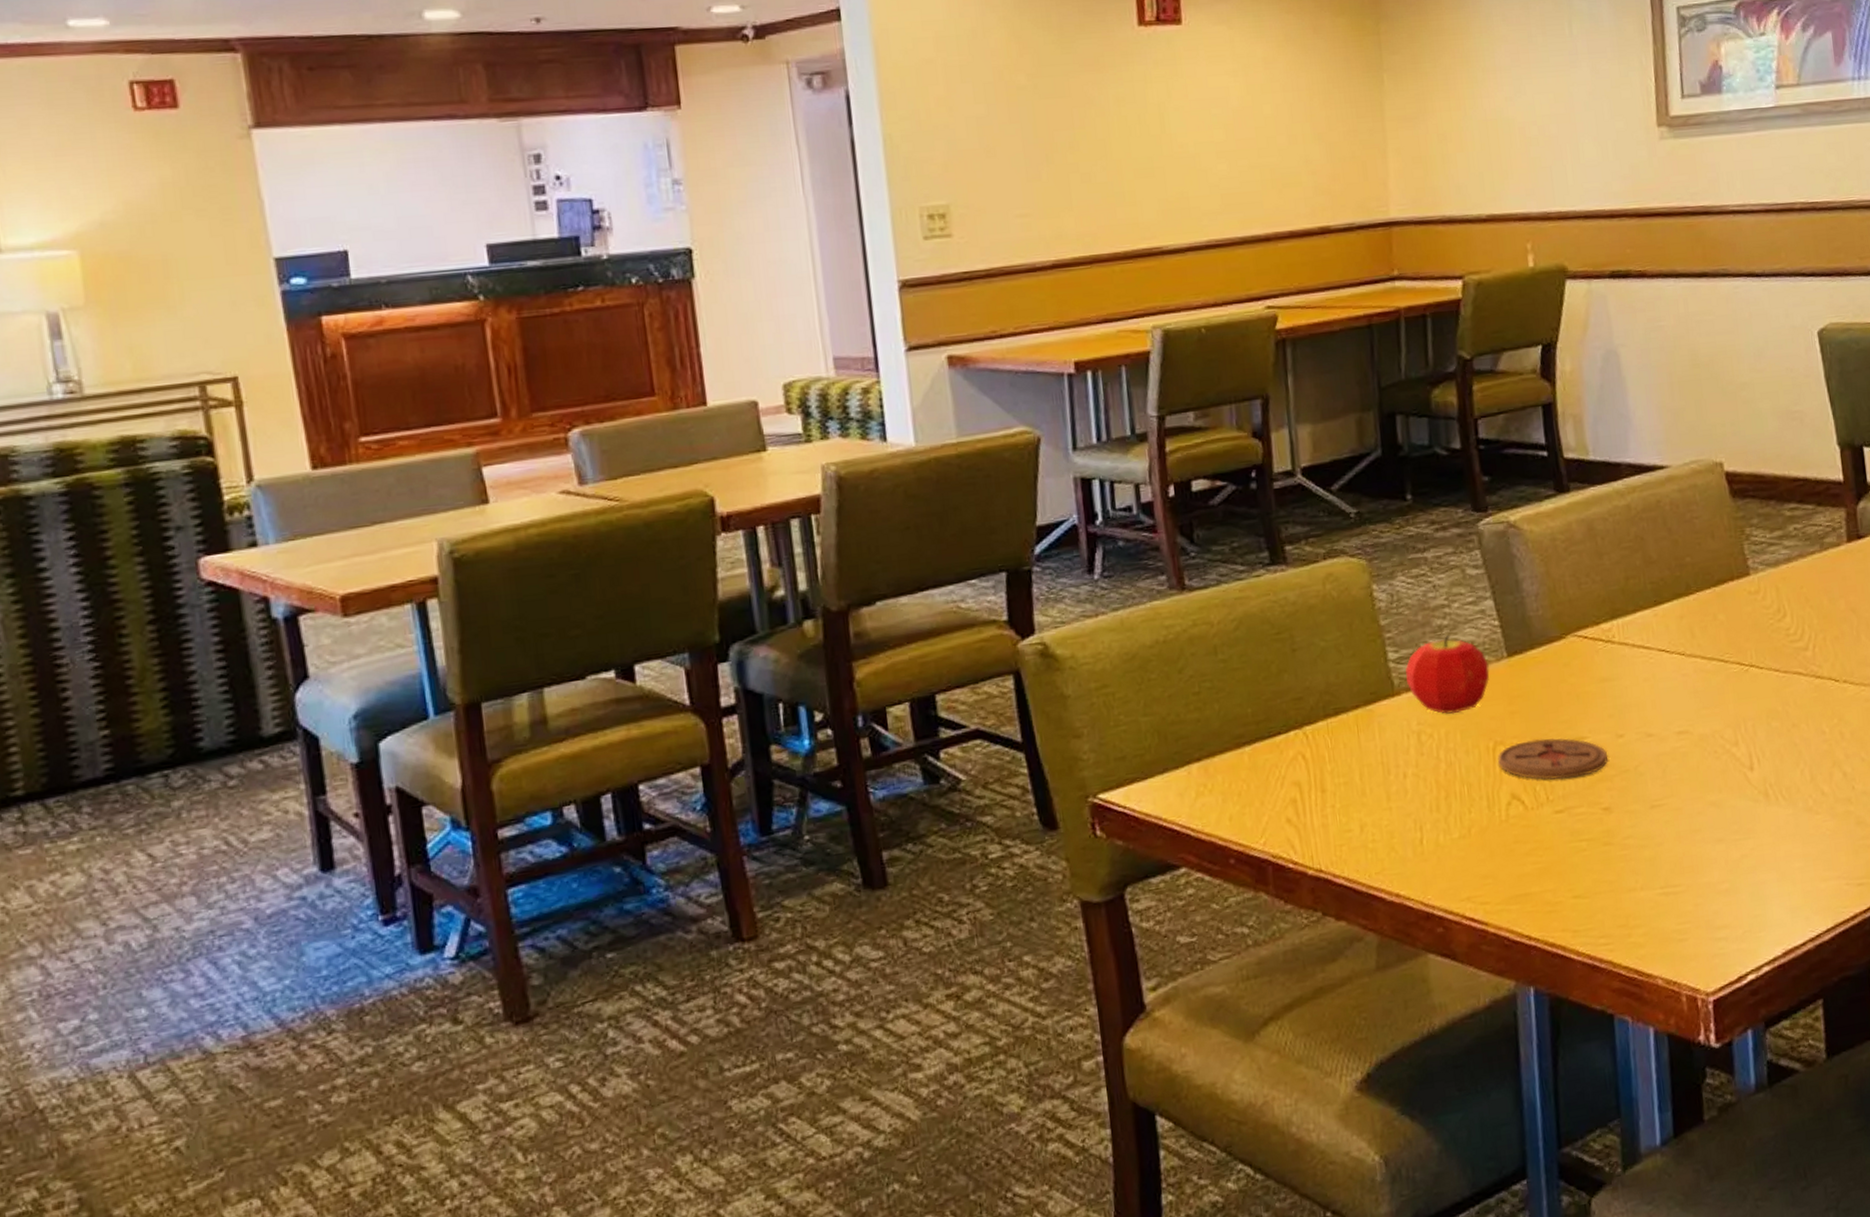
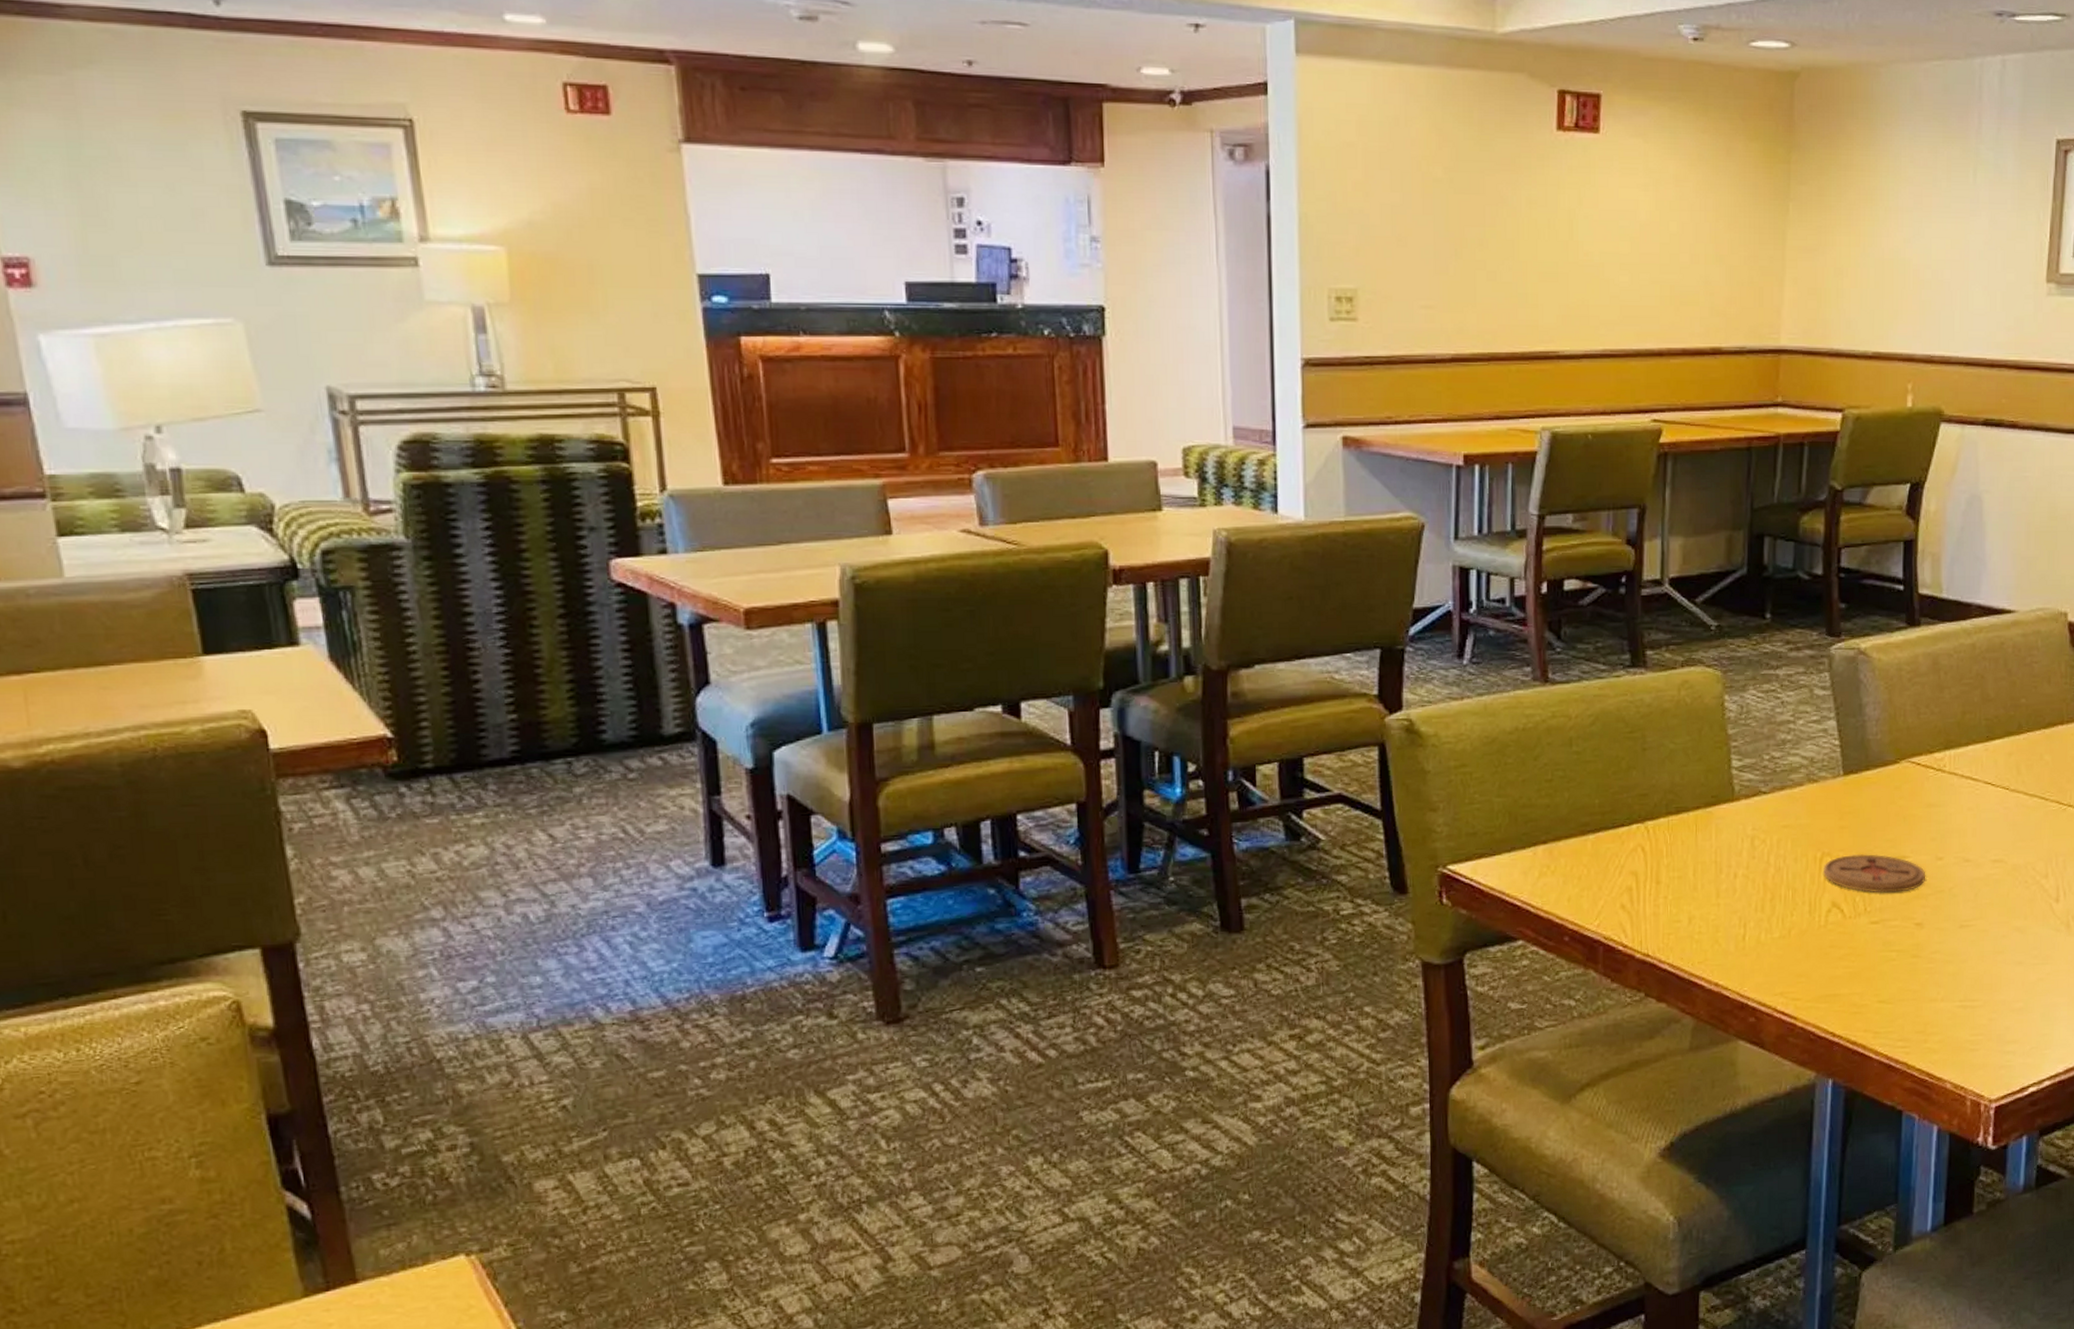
fruit: present [1405,634,1490,714] -> none [1747,749,1825,824]

